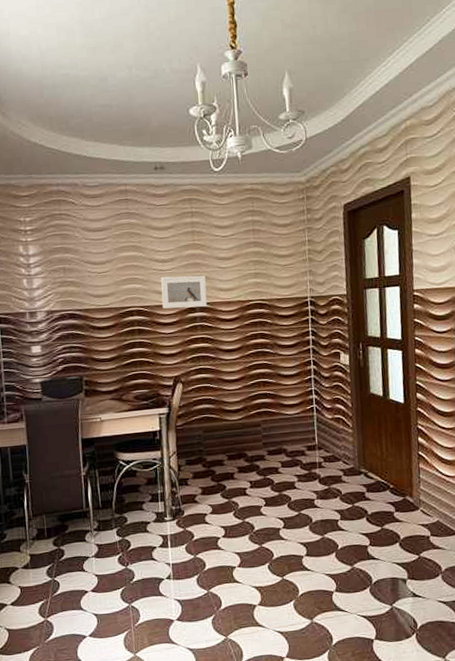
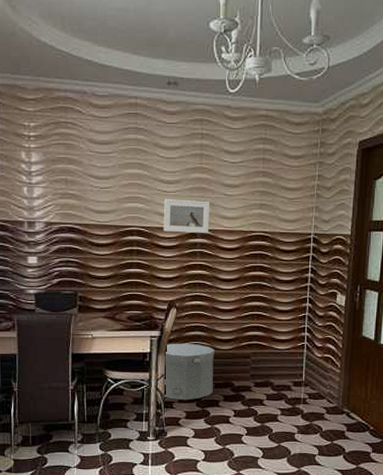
trash can: none [175,417,227,477] -> present [163,343,214,401]

